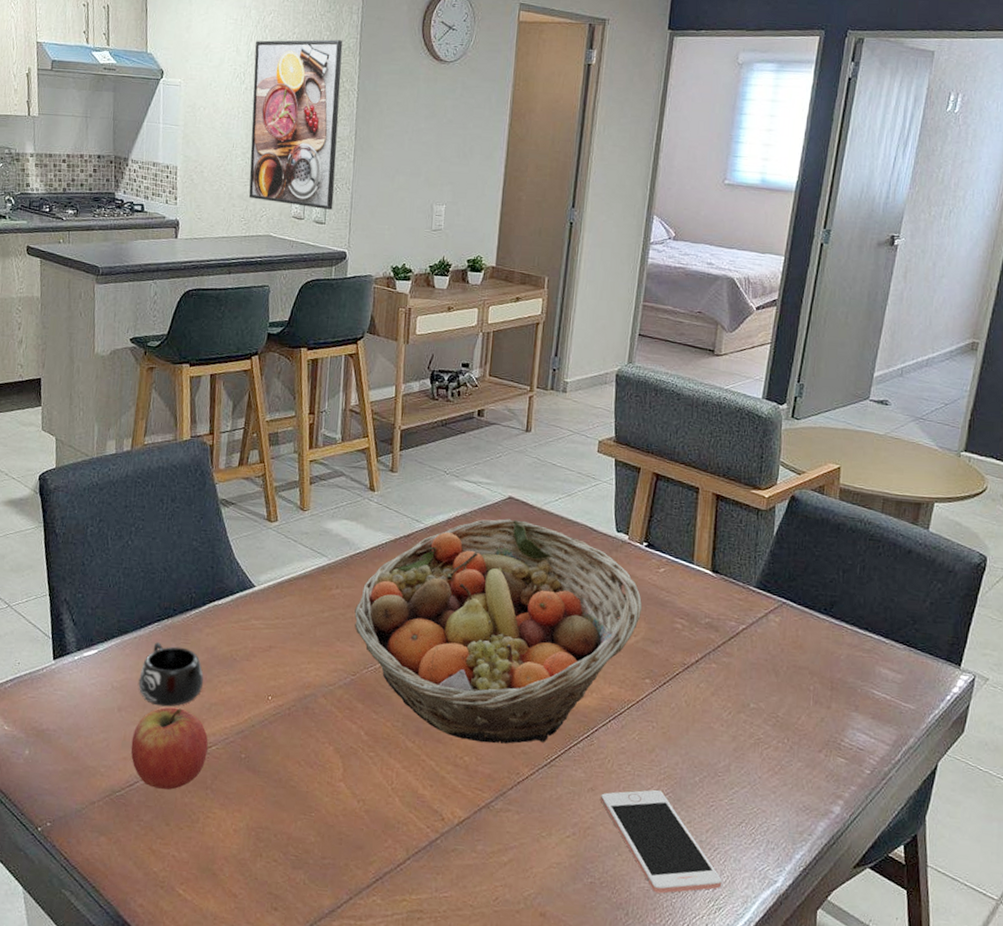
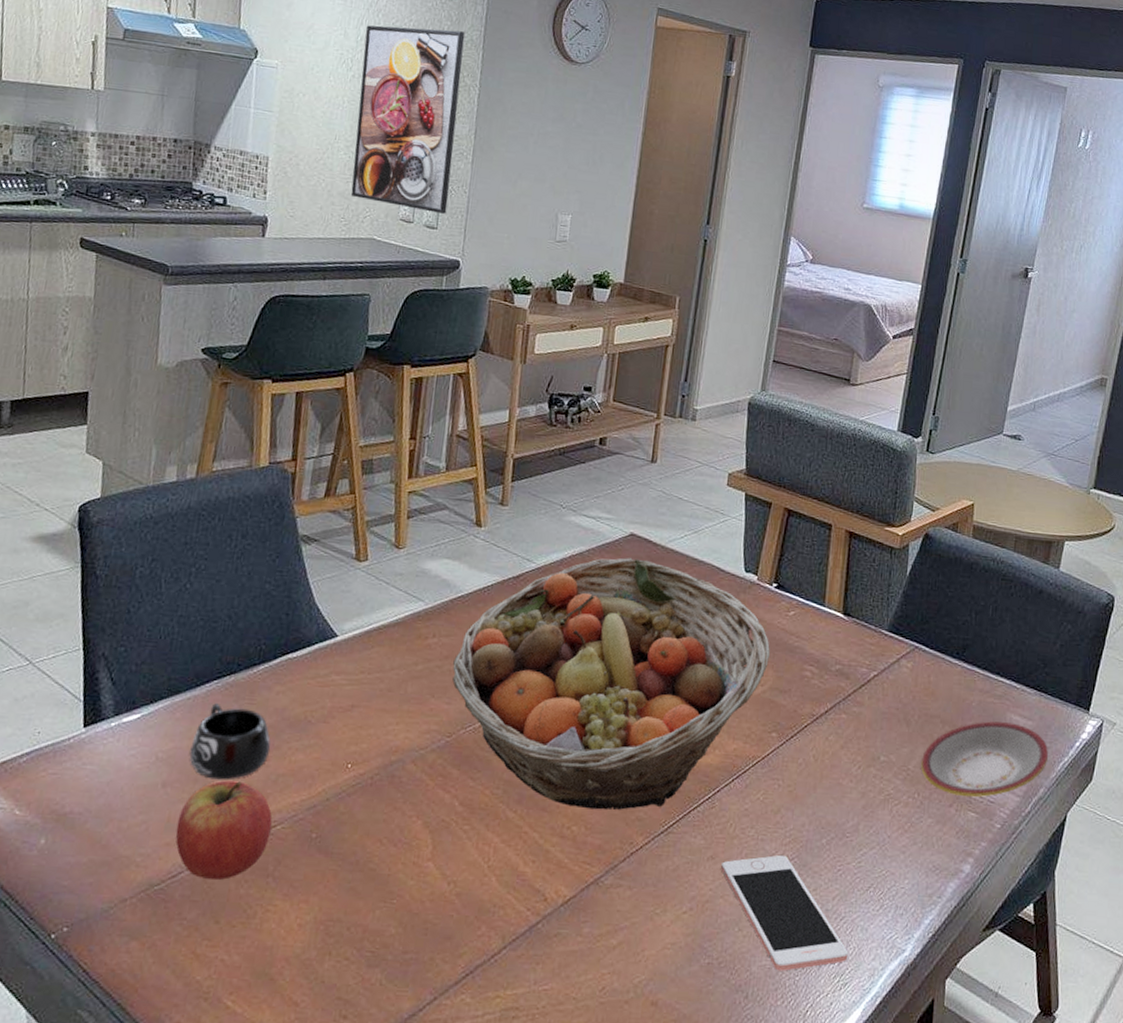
plate: none [790,673,918,745] -> present [921,721,1048,797]

